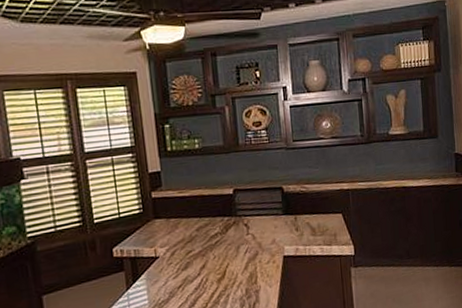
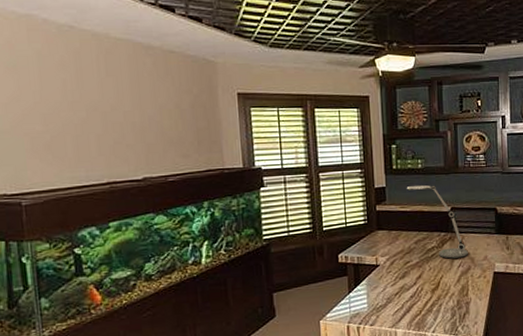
desk lamp: none [183,166,255,245] -> present [406,185,468,259]

